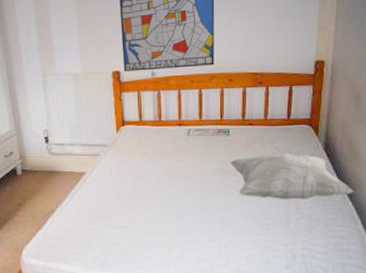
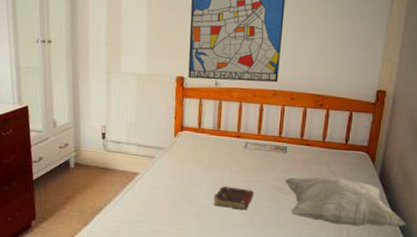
book: none [162,174,202,197] -> present [213,185,255,211]

